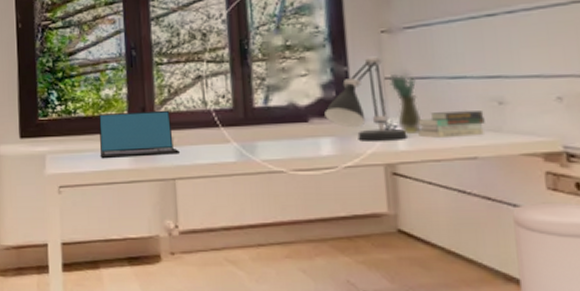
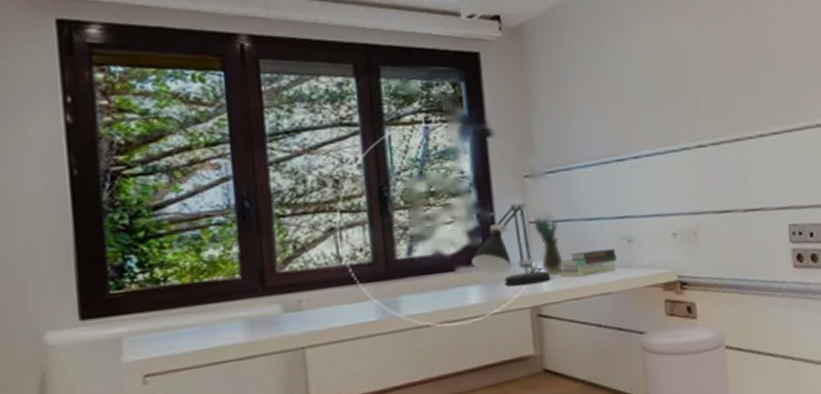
laptop: present [99,111,179,159] -> none [200,270,309,335]

